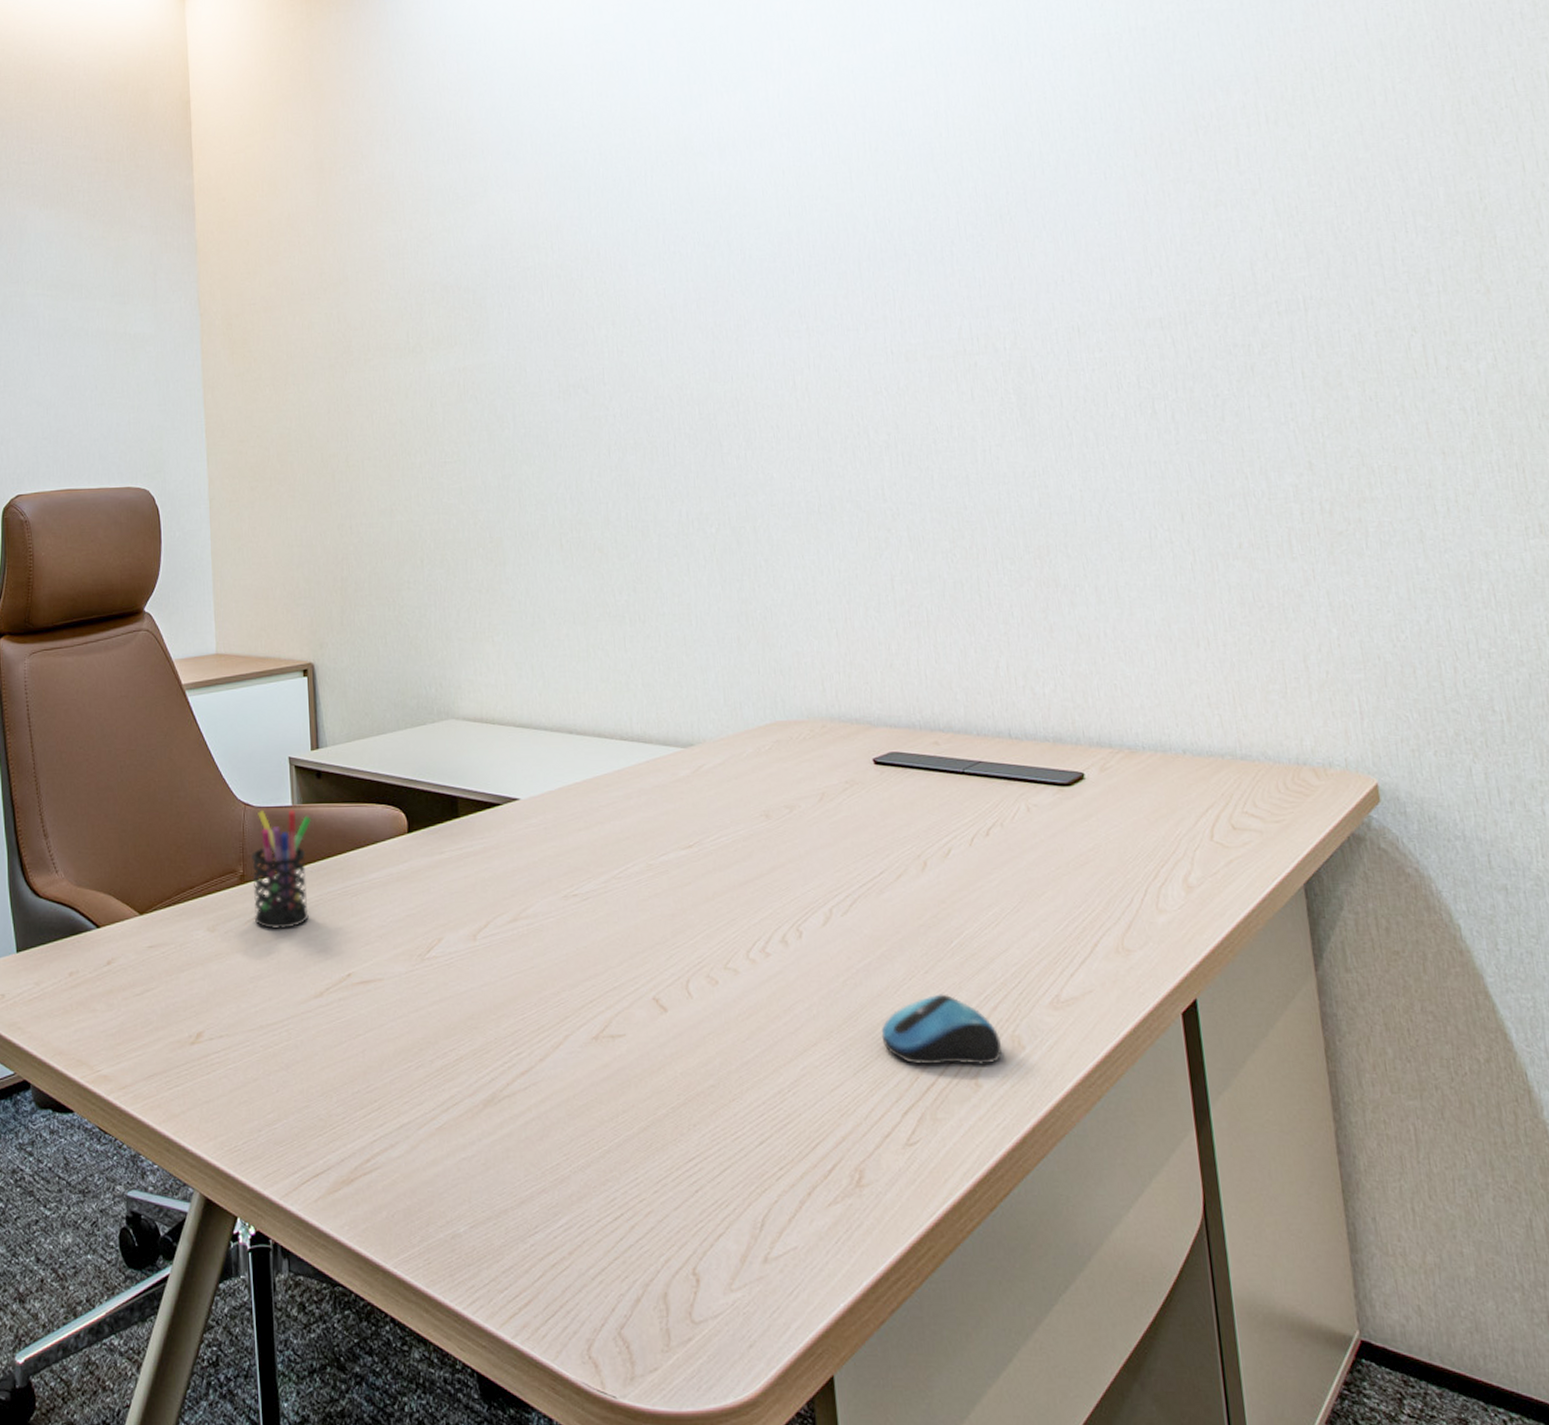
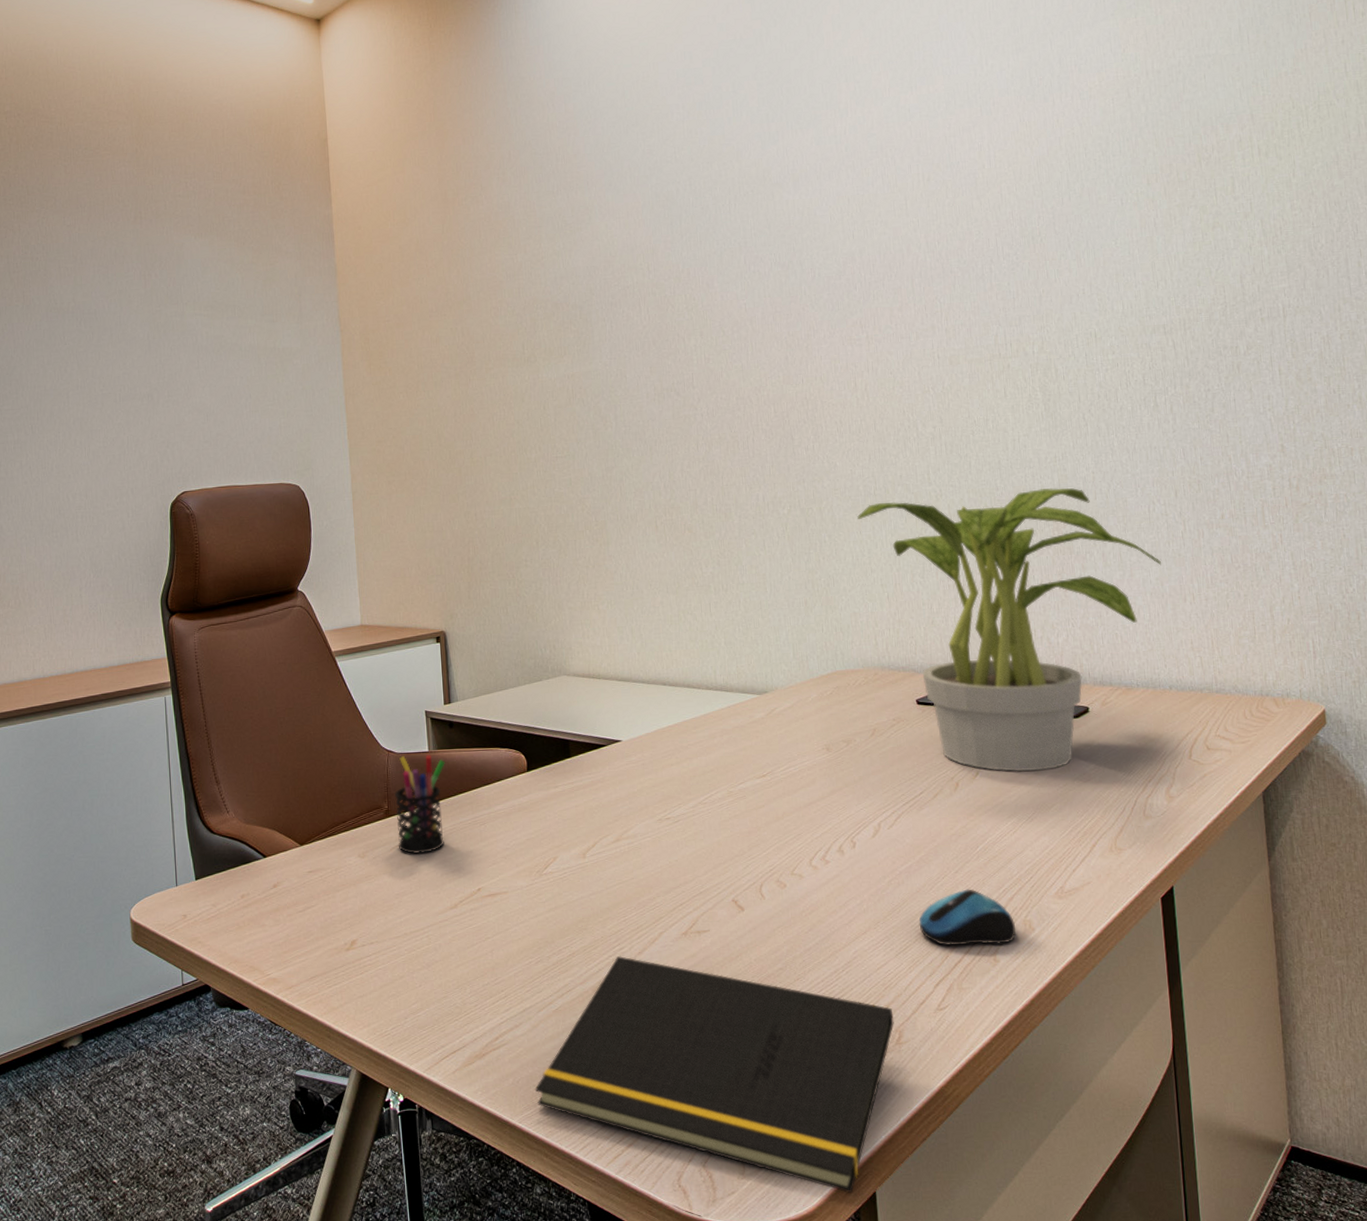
notepad: none [414,1063,853,1376] -> present [535,956,894,1193]
potted plant: none [799,508,1167,851] -> present [857,488,1161,772]

